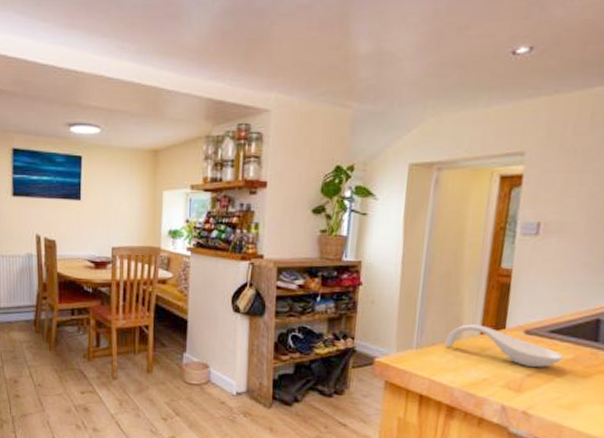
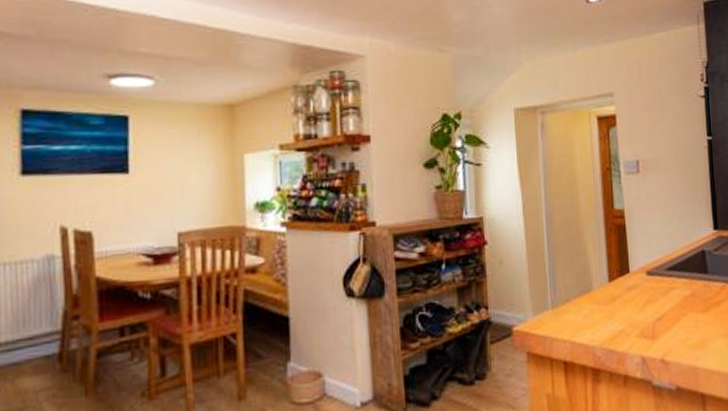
spoon rest: present [445,324,564,368] -> none [578,271,684,310]

